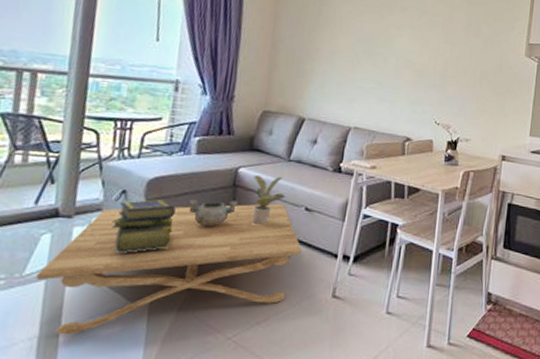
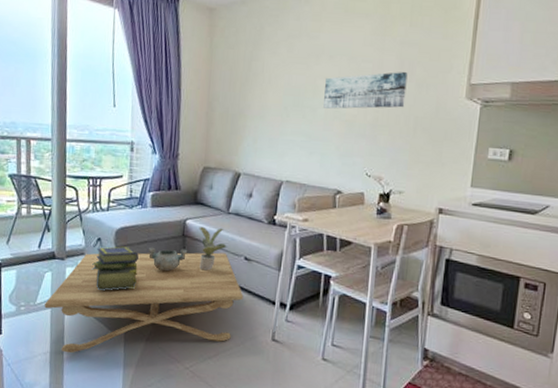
wall art: none [395,27,475,61] -> present [323,71,408,109]

